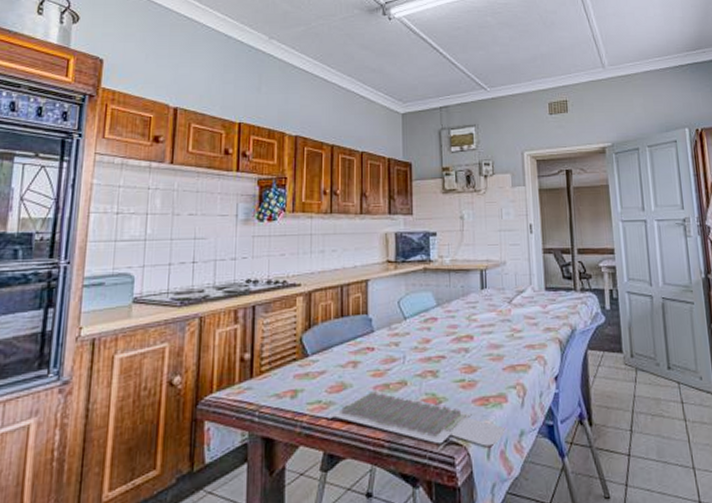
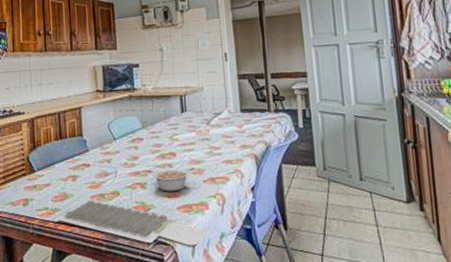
legume: none [446,353,494,381] -> present [152,168,195,191]

